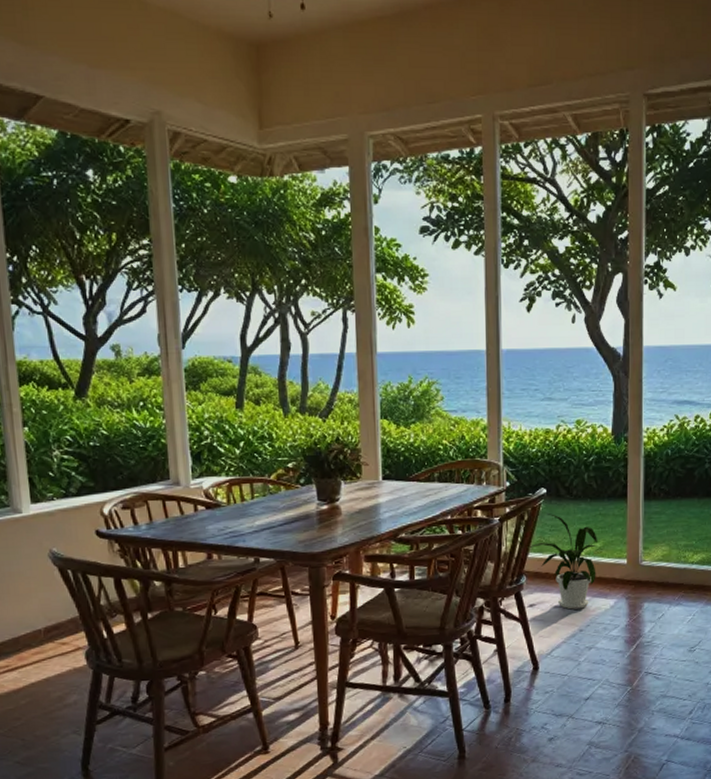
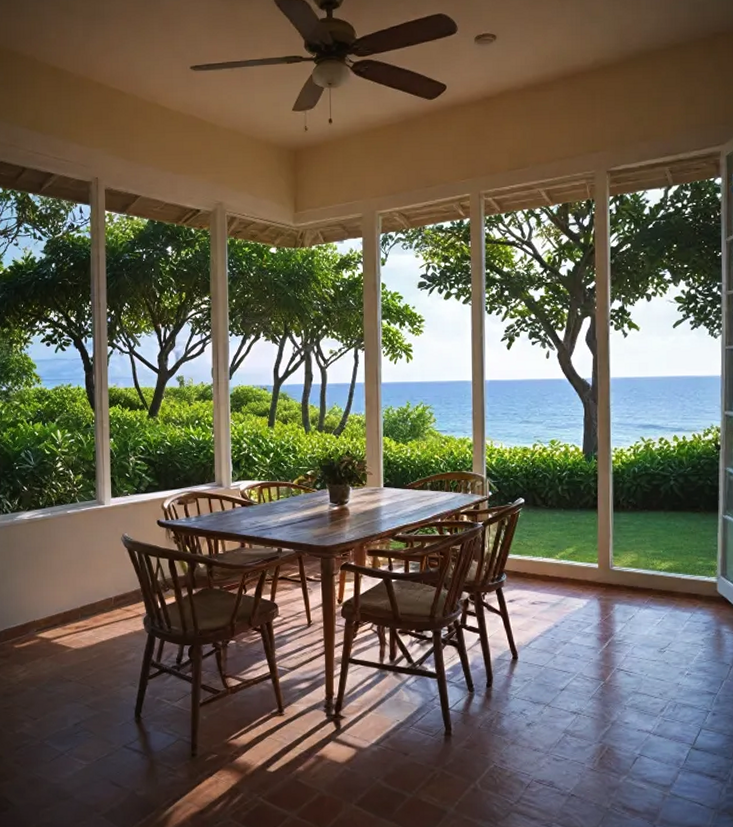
house plant: present [528,513,599,610] -> none [508,519,572,607]

